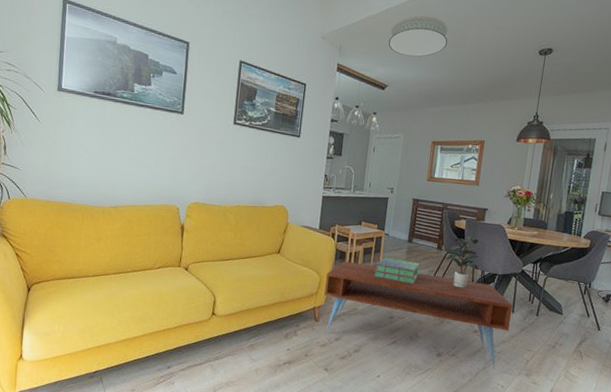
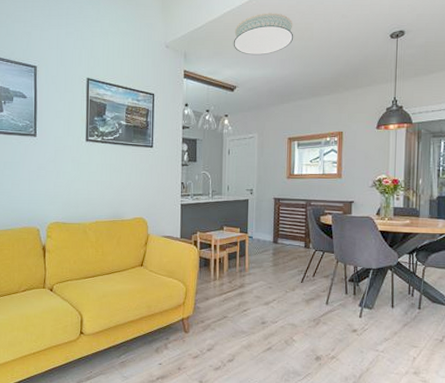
coffee table: present [324,261,513,370] -> none [191,269,392,371]
stack of books: present [373,258,420,285] -> none [240,261,289,287]
potted plant: present [444,236,480,289] -> none [313,232,351,286]

